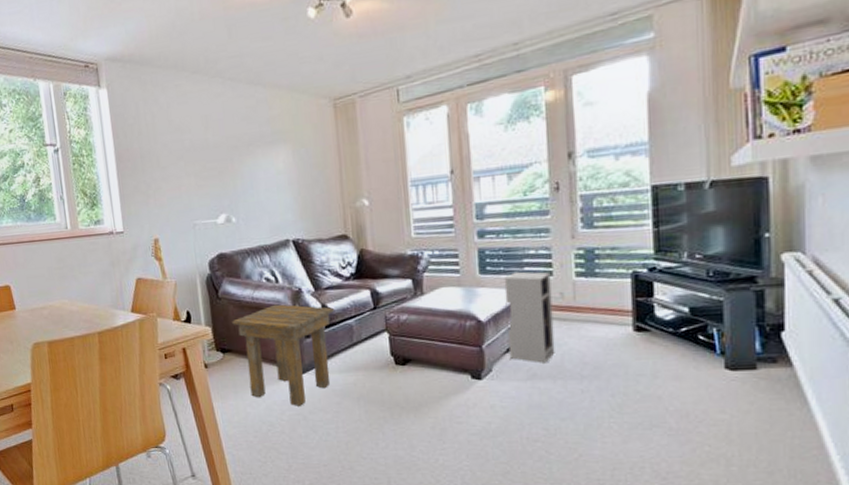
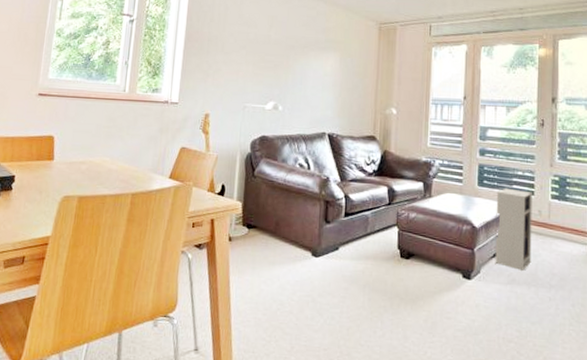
side table: present [232,304,334,406] -> none [262,189,354,288]

